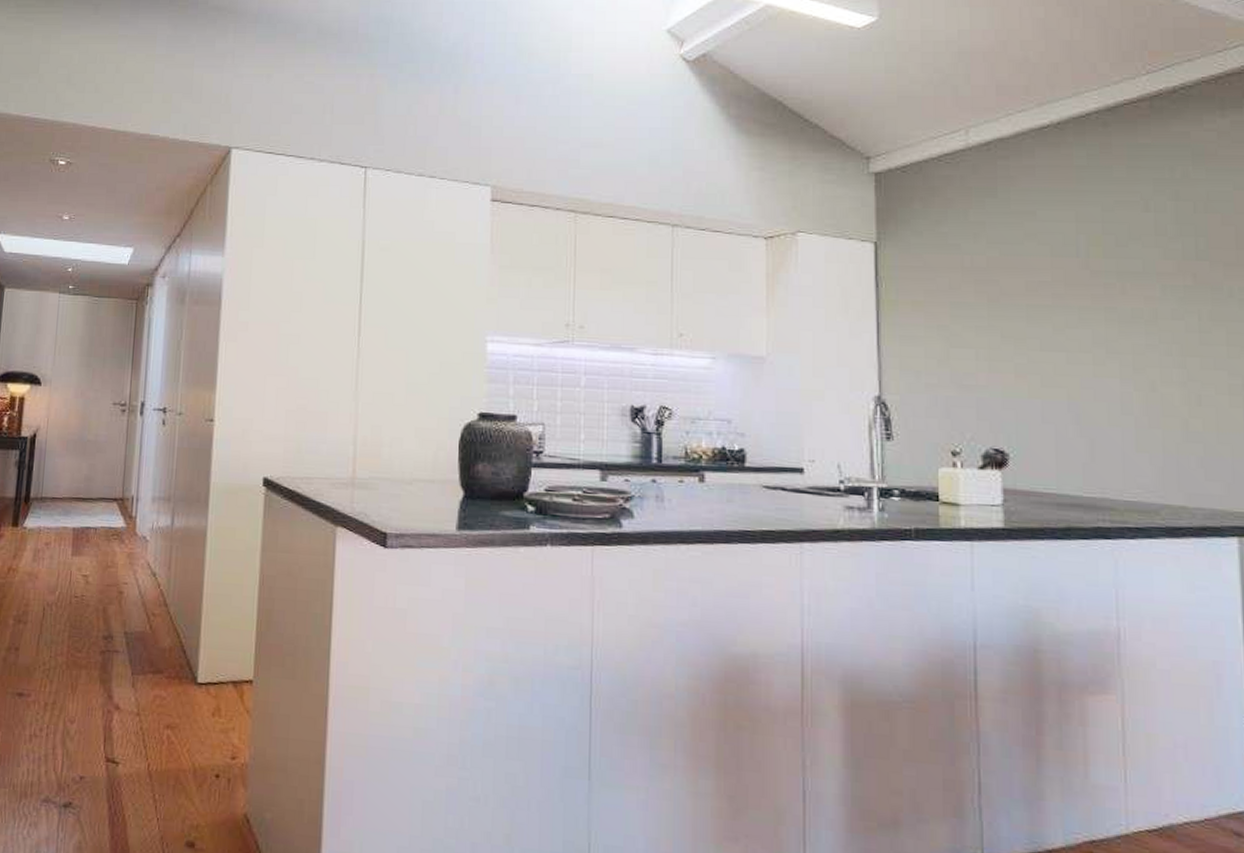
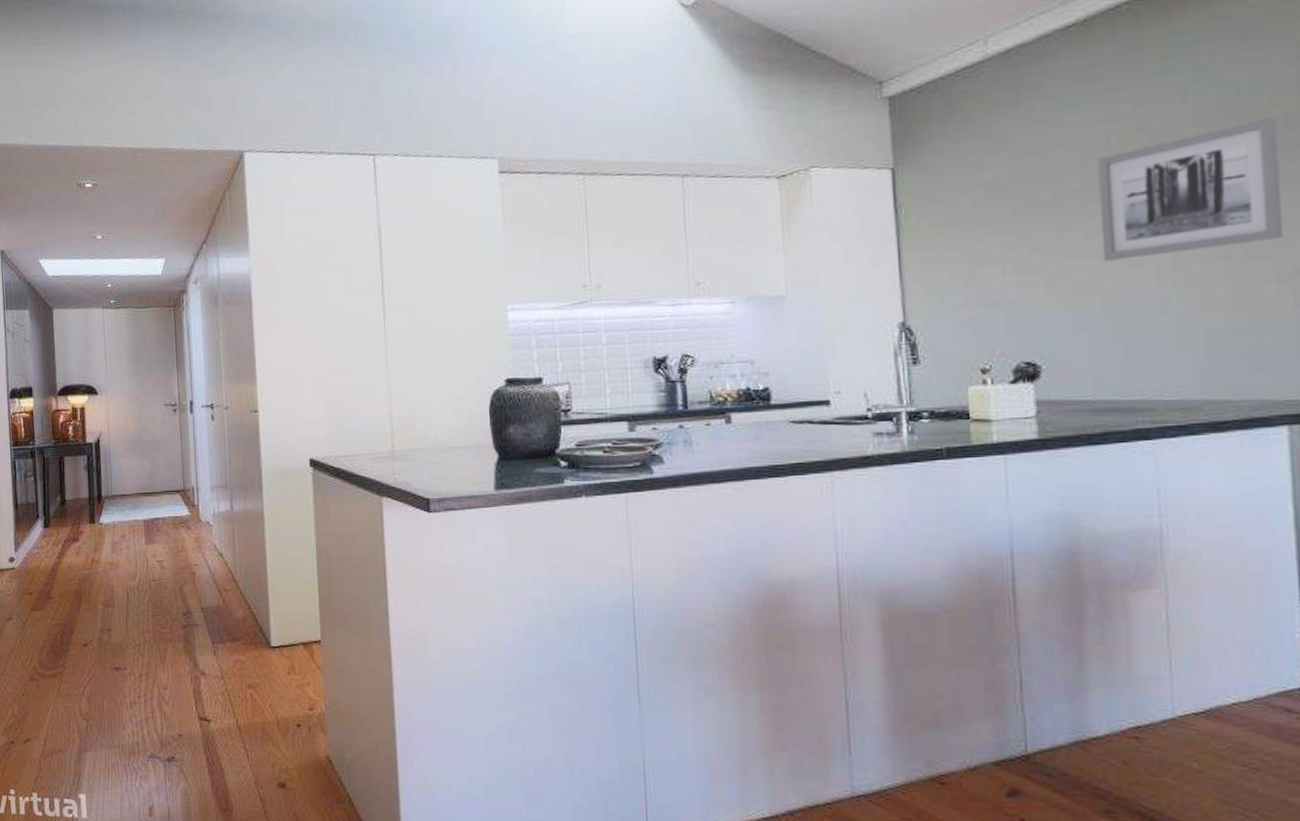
wall art: none [1067,235,1235,357] -> present [1097,116,1284,262]

